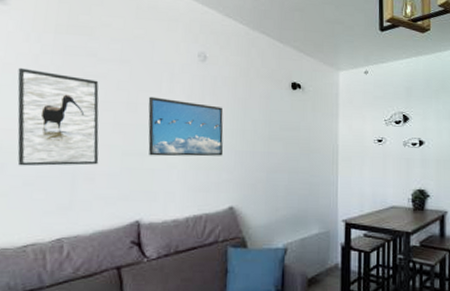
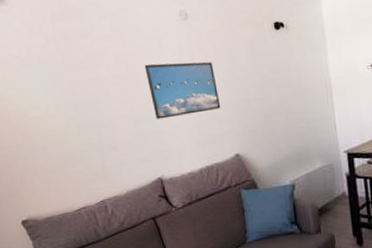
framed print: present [17,67,99,166] -> none [32,58,117,146]

